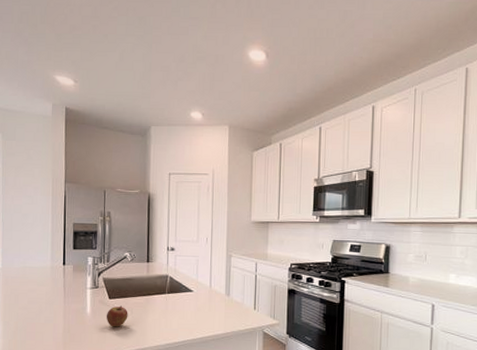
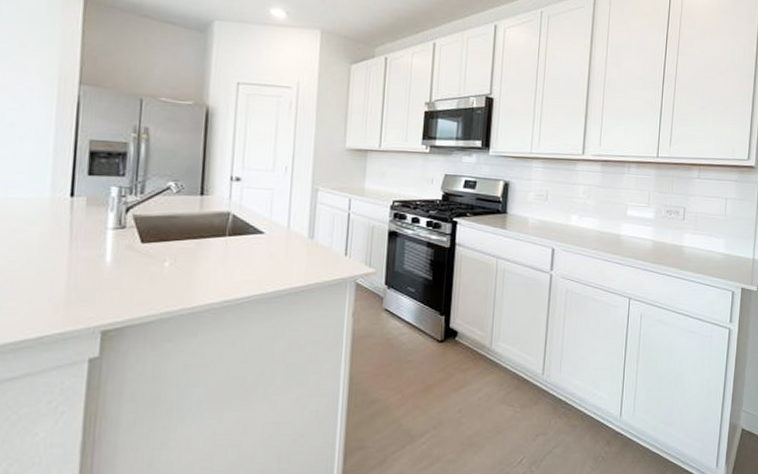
fruit: present [106,306,128,327] -> none [135,252,170,281]

